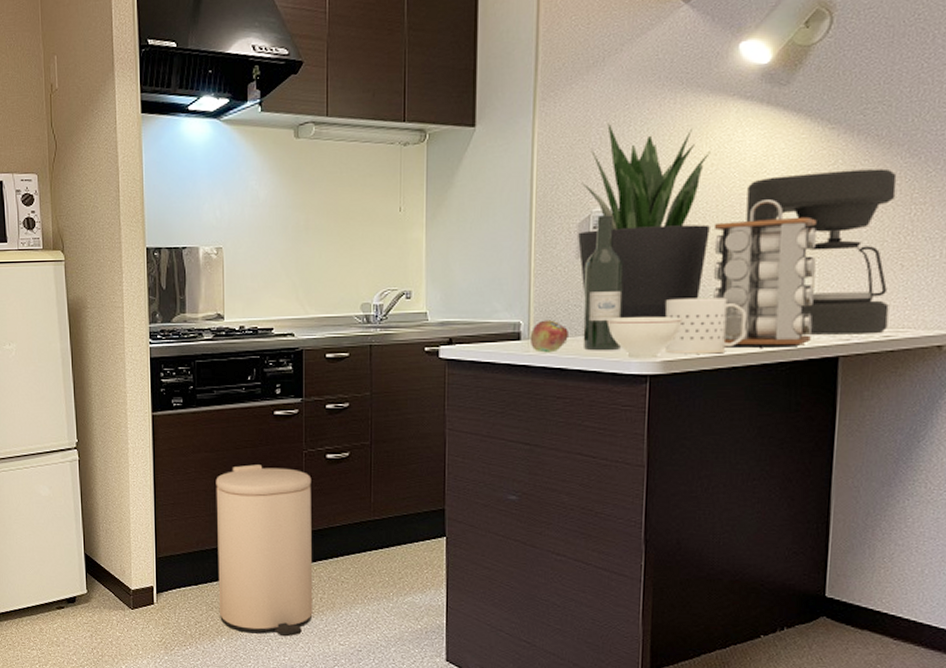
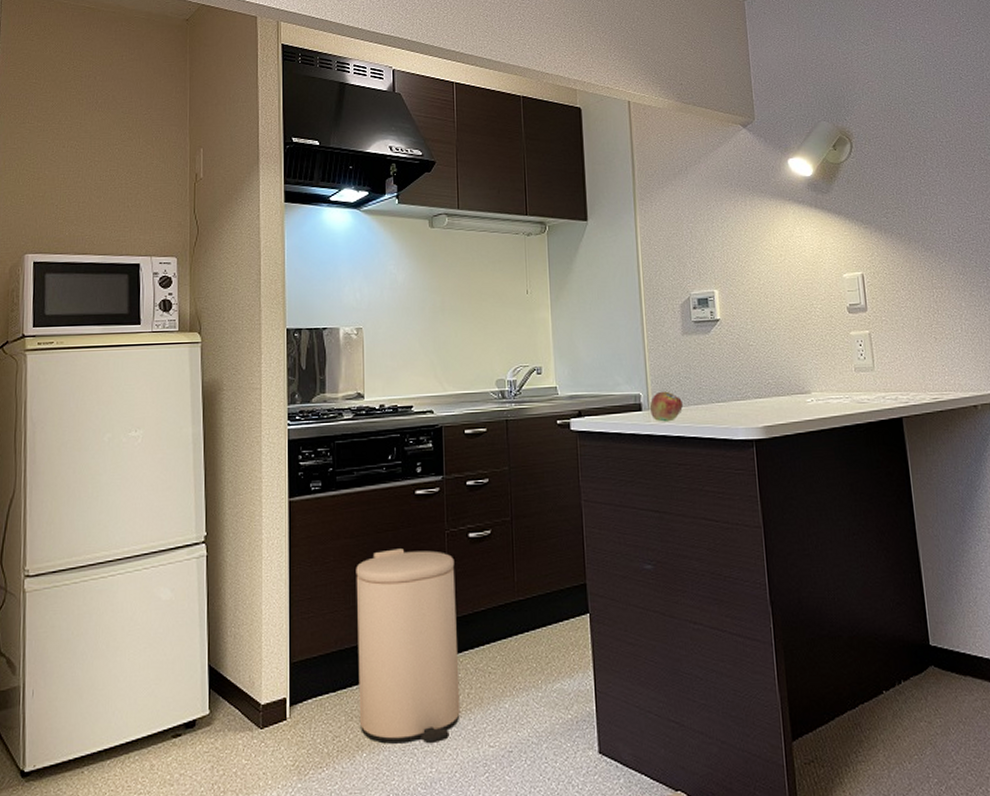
planter: present [578,123,710,319] -> none [680,220,787,389]
wine bottle: present [582,215,624,351] -> none [689,297,729,419]
bowl: present [606,317,683,359] -> none [713,386,776,425]
mug: present [664,297,747,354] -> none [759,368,828,420]
spice rack: present [713,199,817,348] -> none [789,284,879,412]
coffee maker: present [746,168,897,335] -> none [810,260,934,399]

